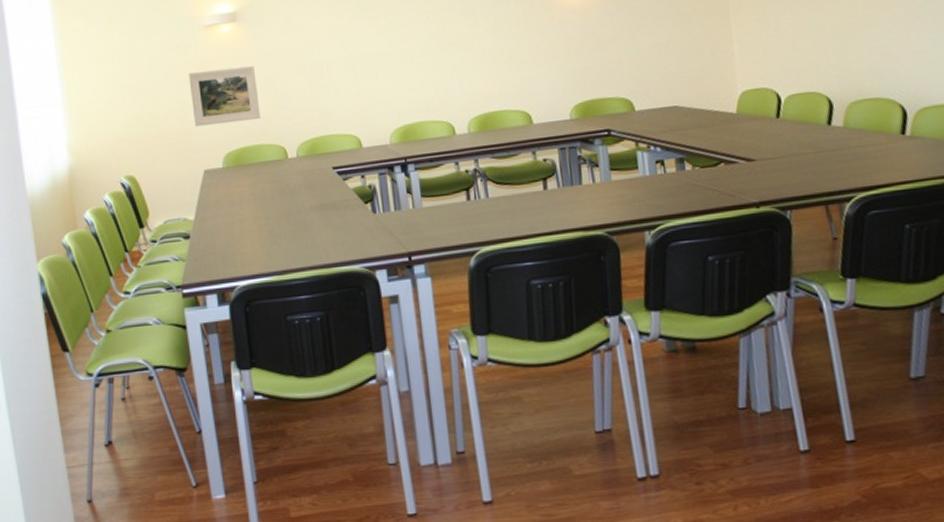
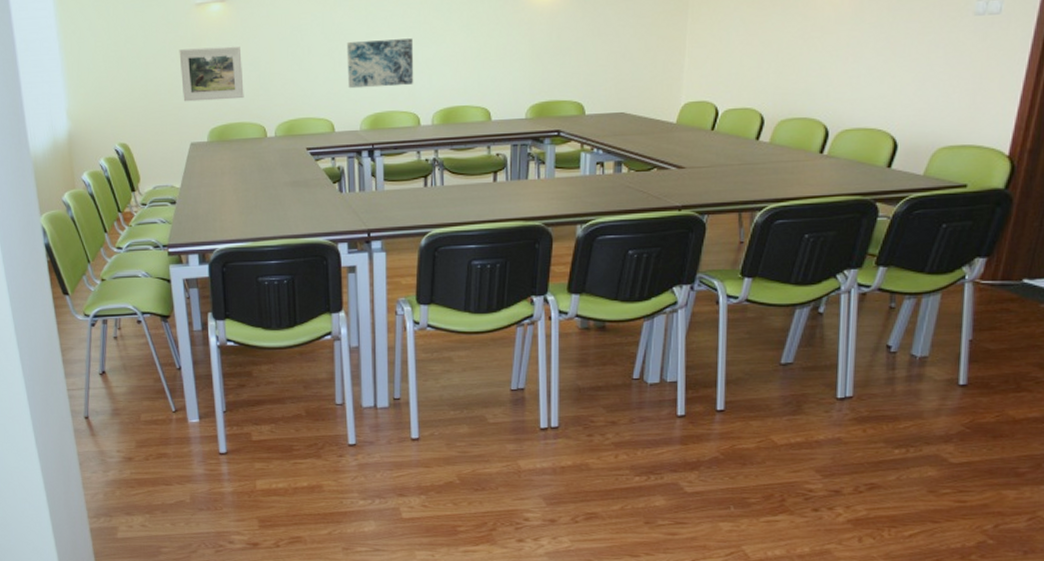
wall art: none [368,45,445,101] -> present [346,38,414,89]

